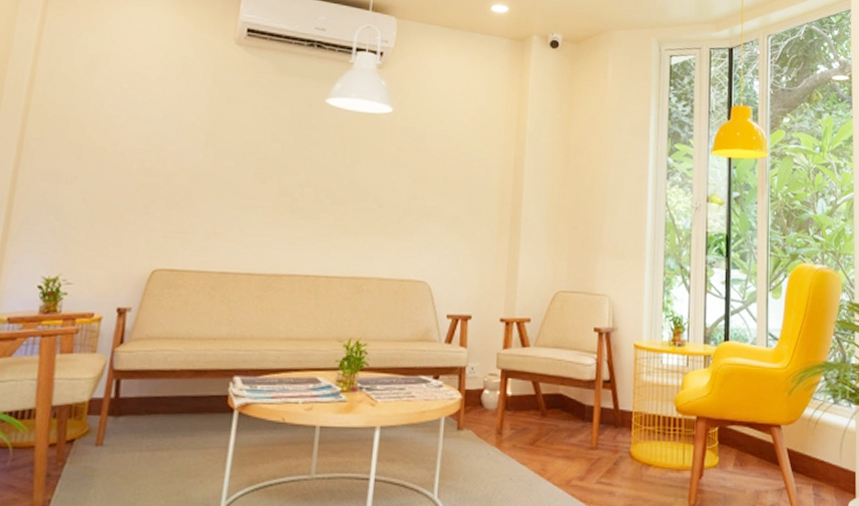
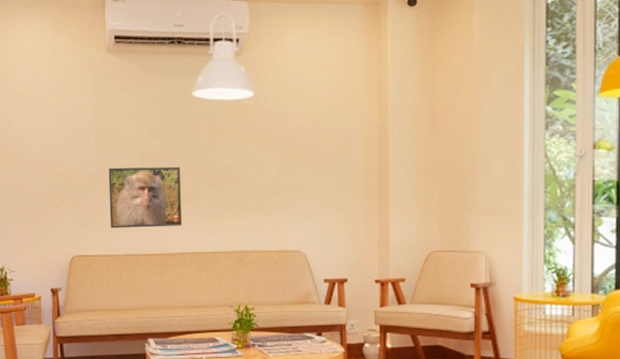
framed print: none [208,169,303,243] -> present [108,166,183,229]

